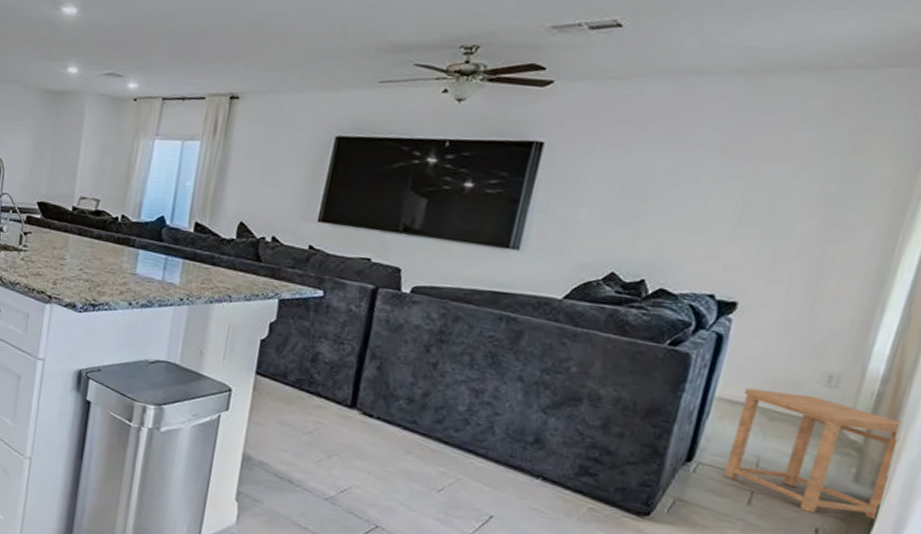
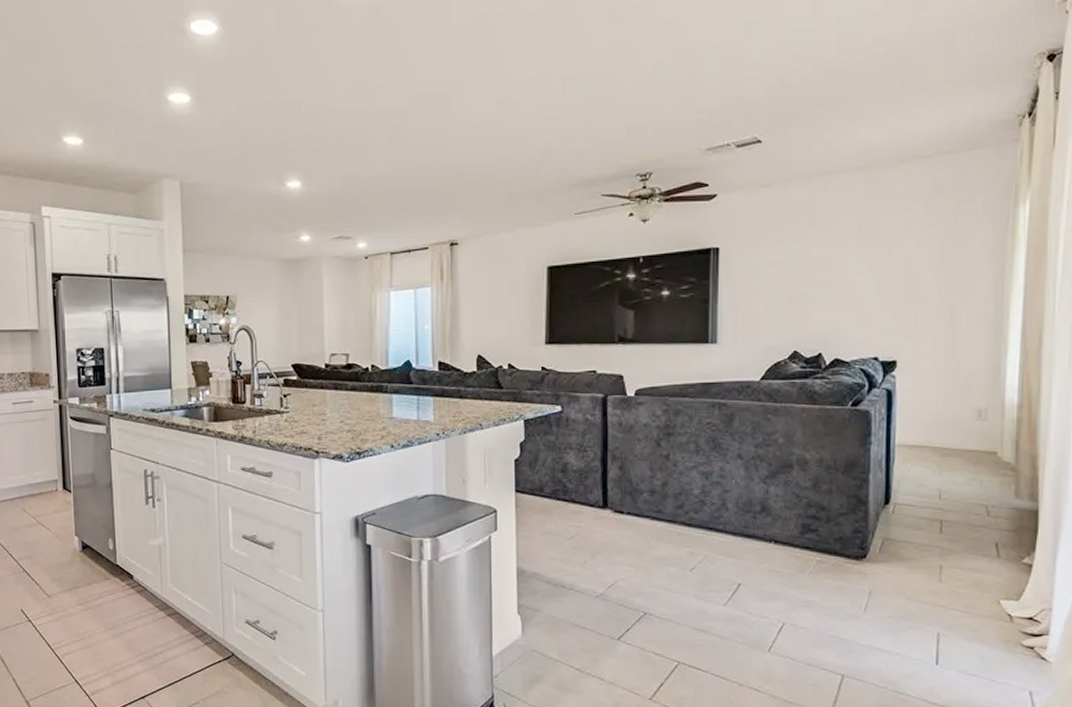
side table: present [724,388,902,520] -> none [917,430,1040,530]

